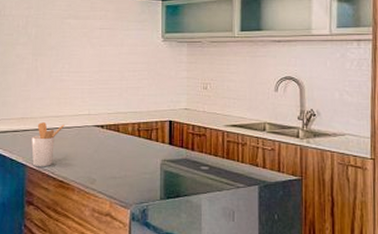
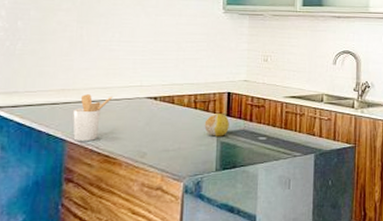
fruit: none [148,142,172,165] -> present [204,114,229,137]

